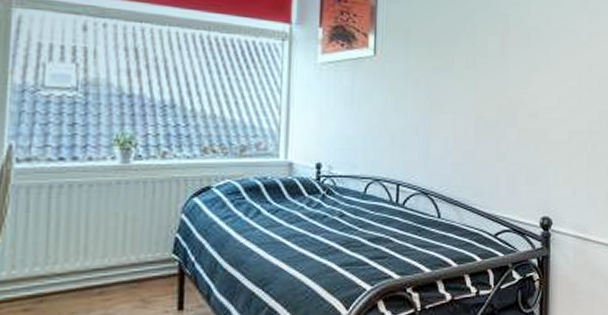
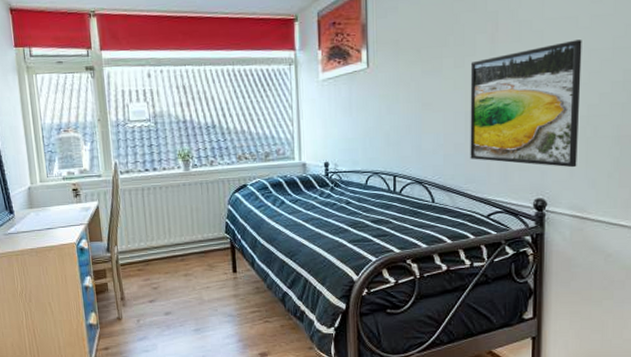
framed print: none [479,54,583,185] -> present [470,40,582,168]

